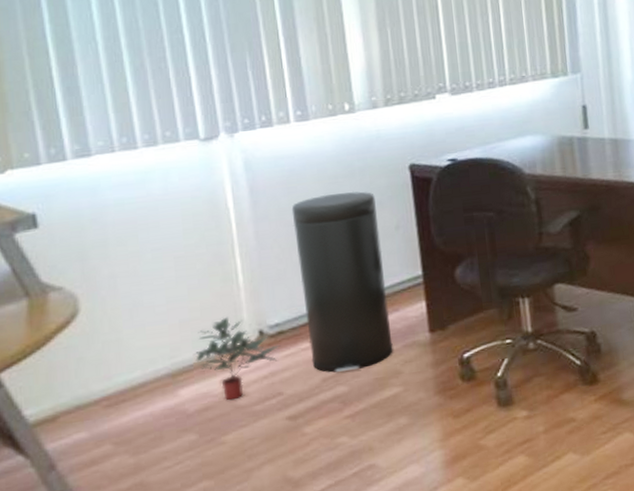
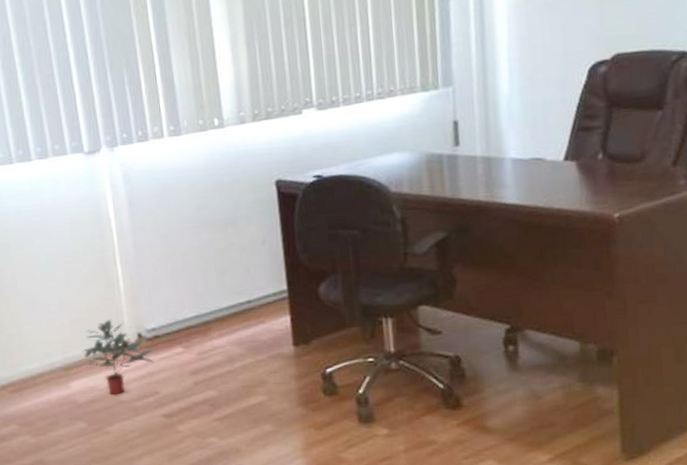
pedal bin: present [291,191,393,373] -> none [165,205,259,378]

